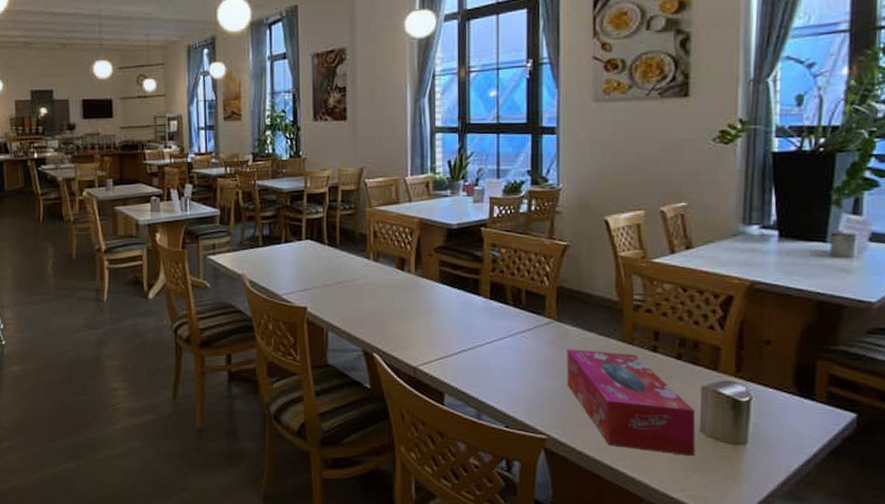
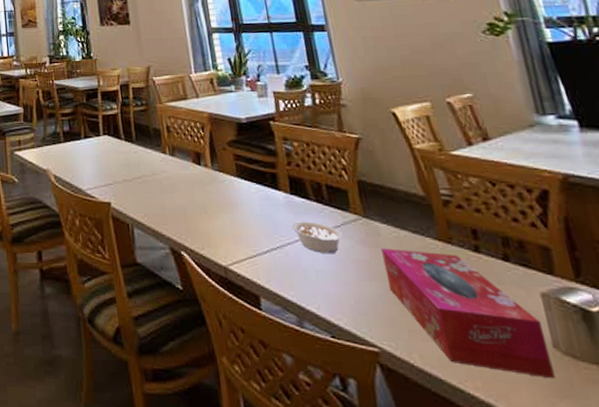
legume: none [485,325,534,354] -> present [291,221,344,253]

